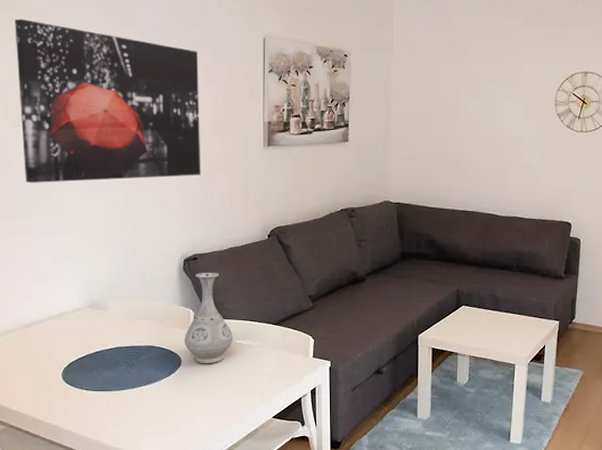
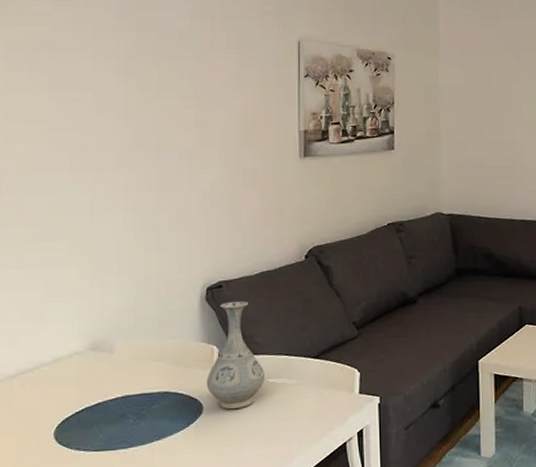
wall art: present [15,18,201,183] -> none [9,23,228,207]

